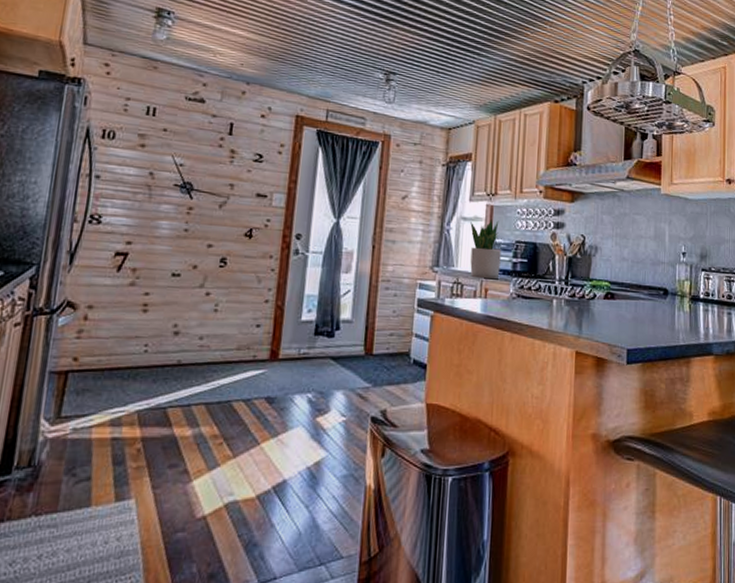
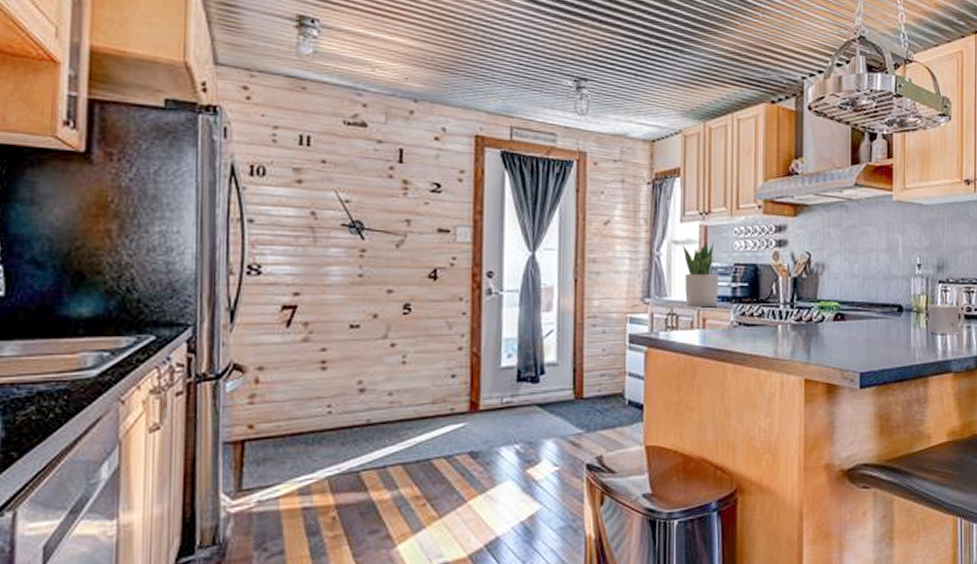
mug: none [691,290,726,319] -> present [928,305,965,334]

